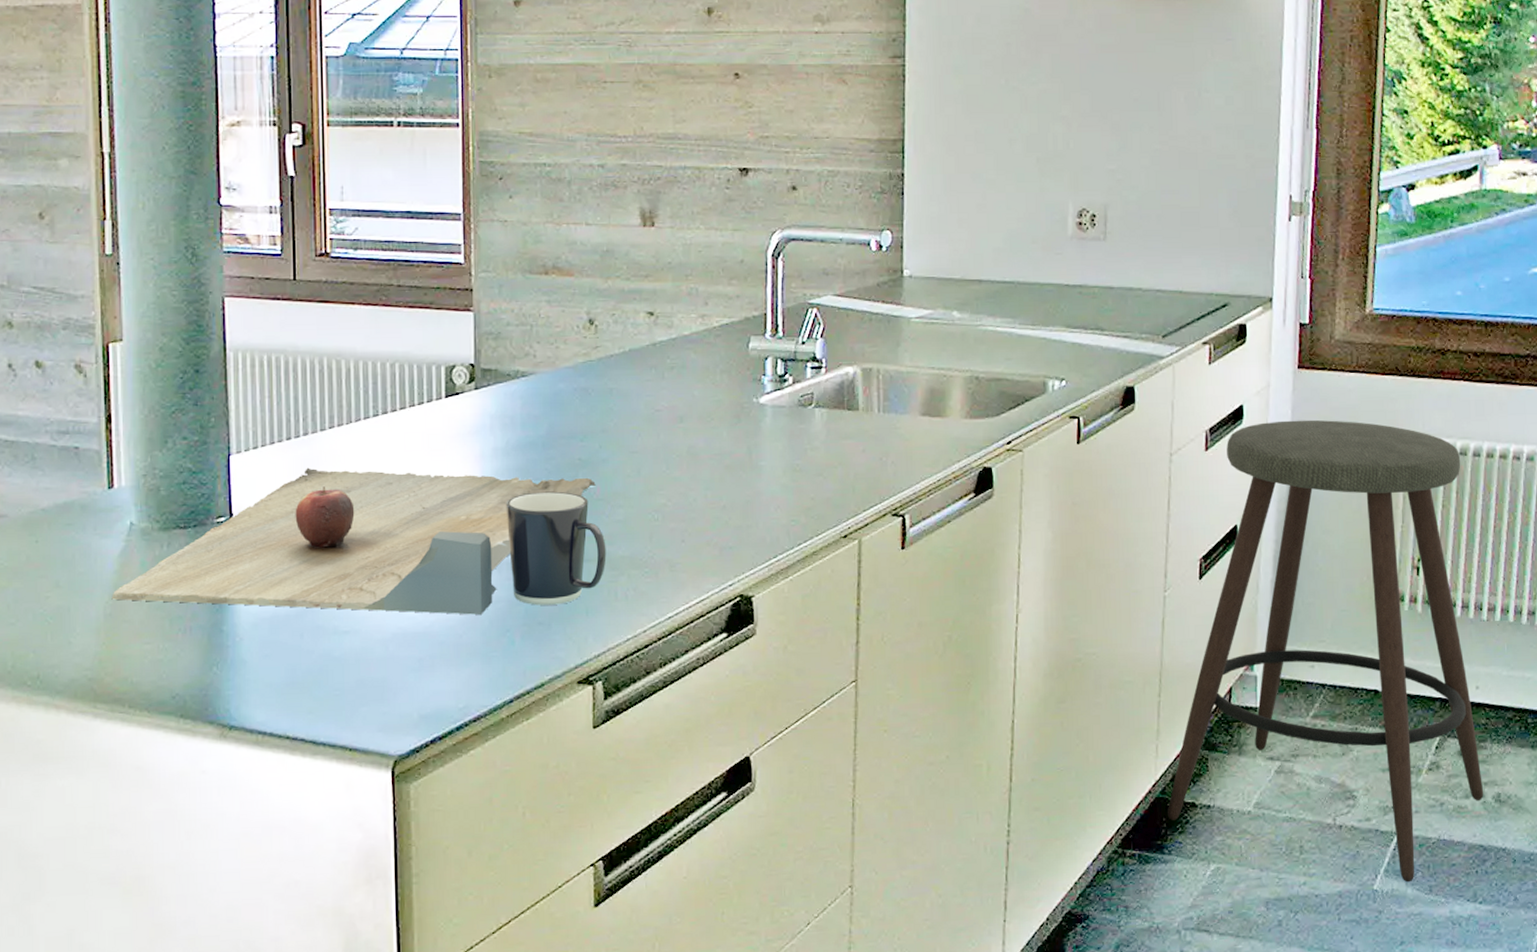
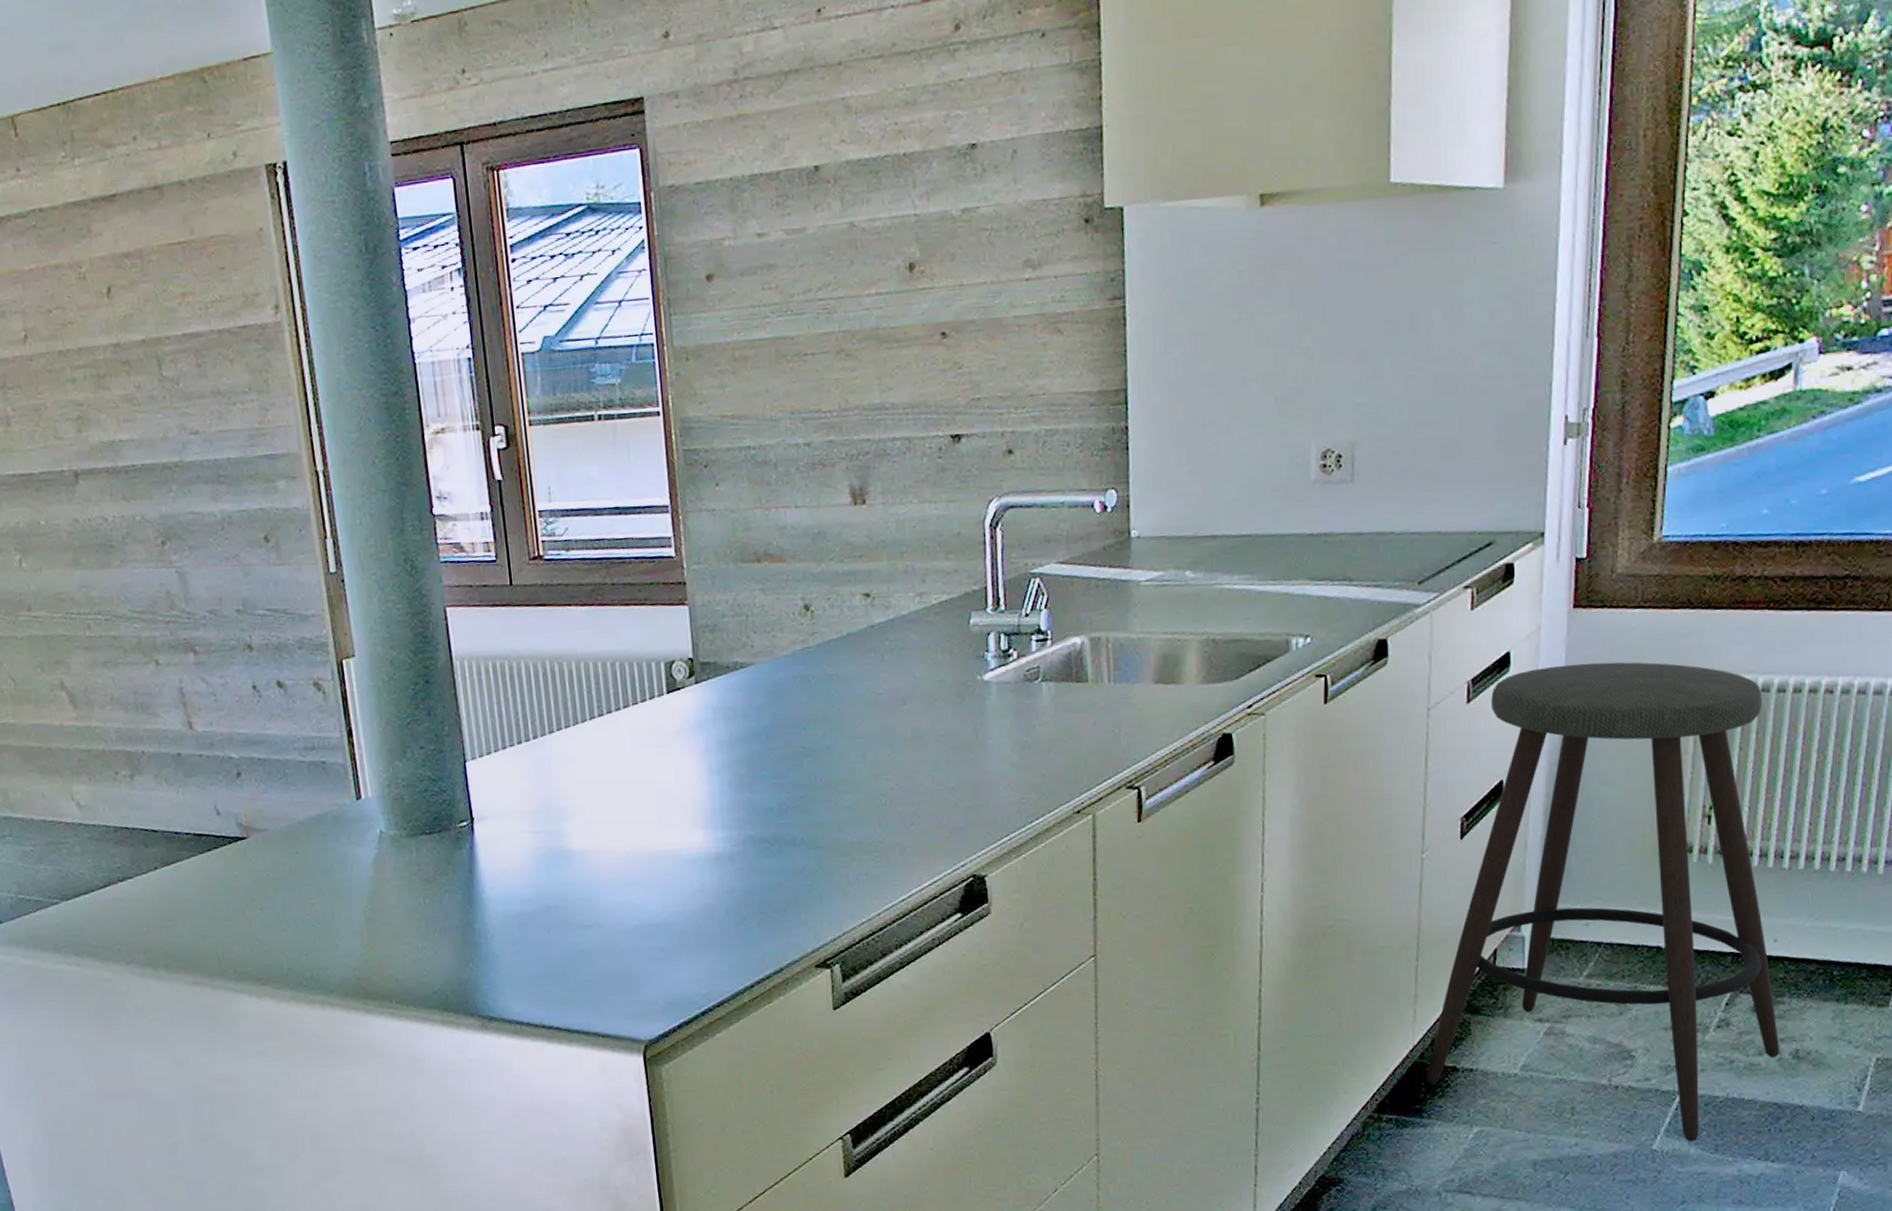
cutting board: present [111,467,596,615] -> none [370,765,822,905]
mug: present [506,491,607,606] -> none [733,780,837,894]

